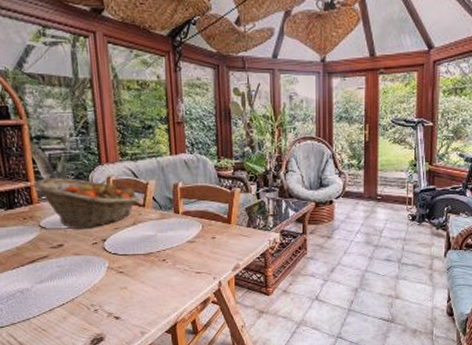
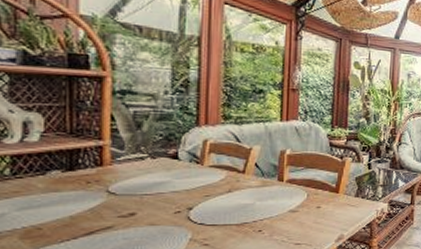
fruit basket: present [34,178,139,229] -> none [108,137,239,195]

